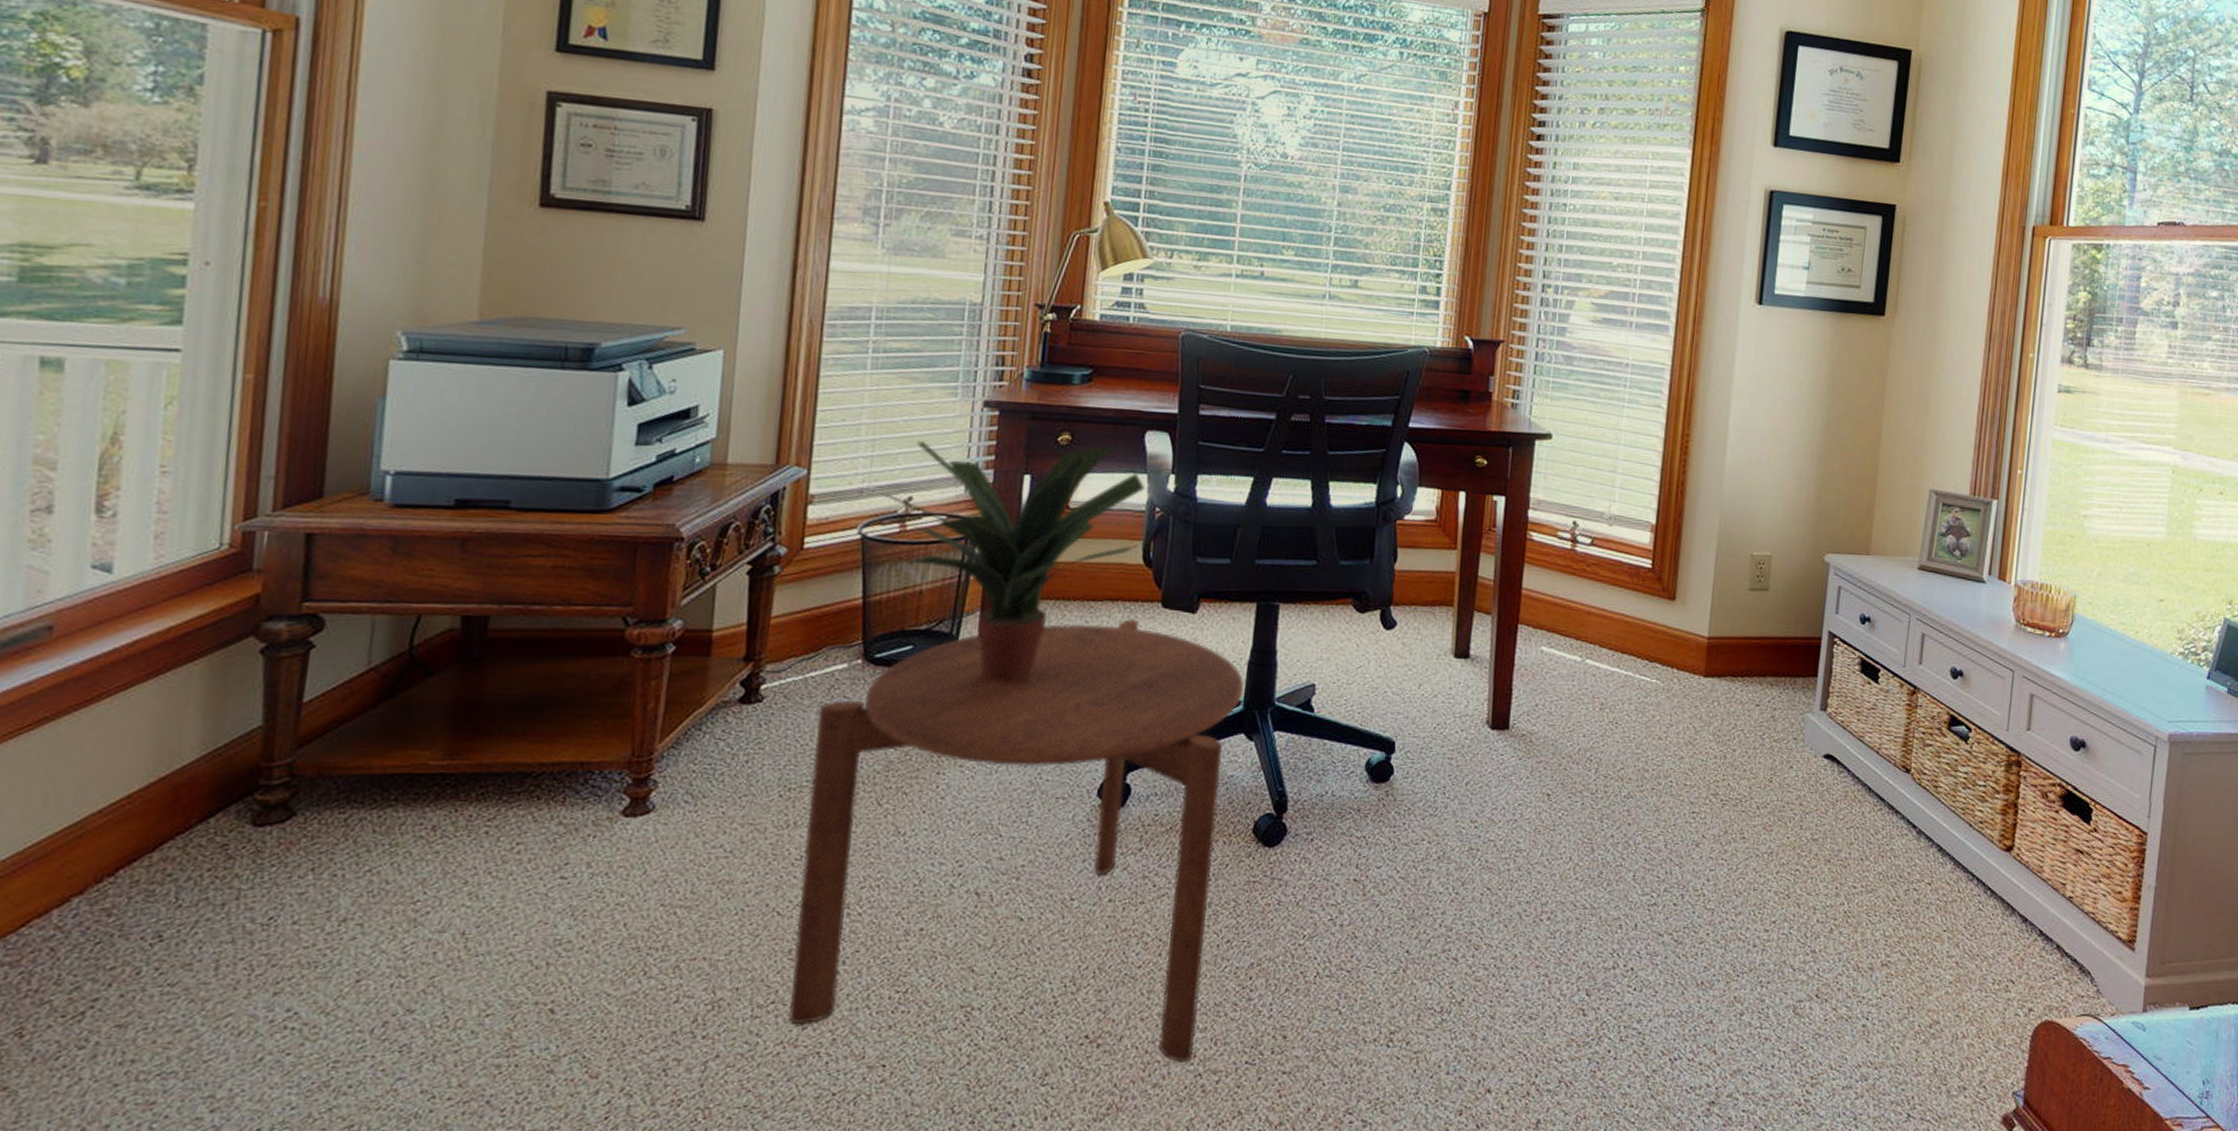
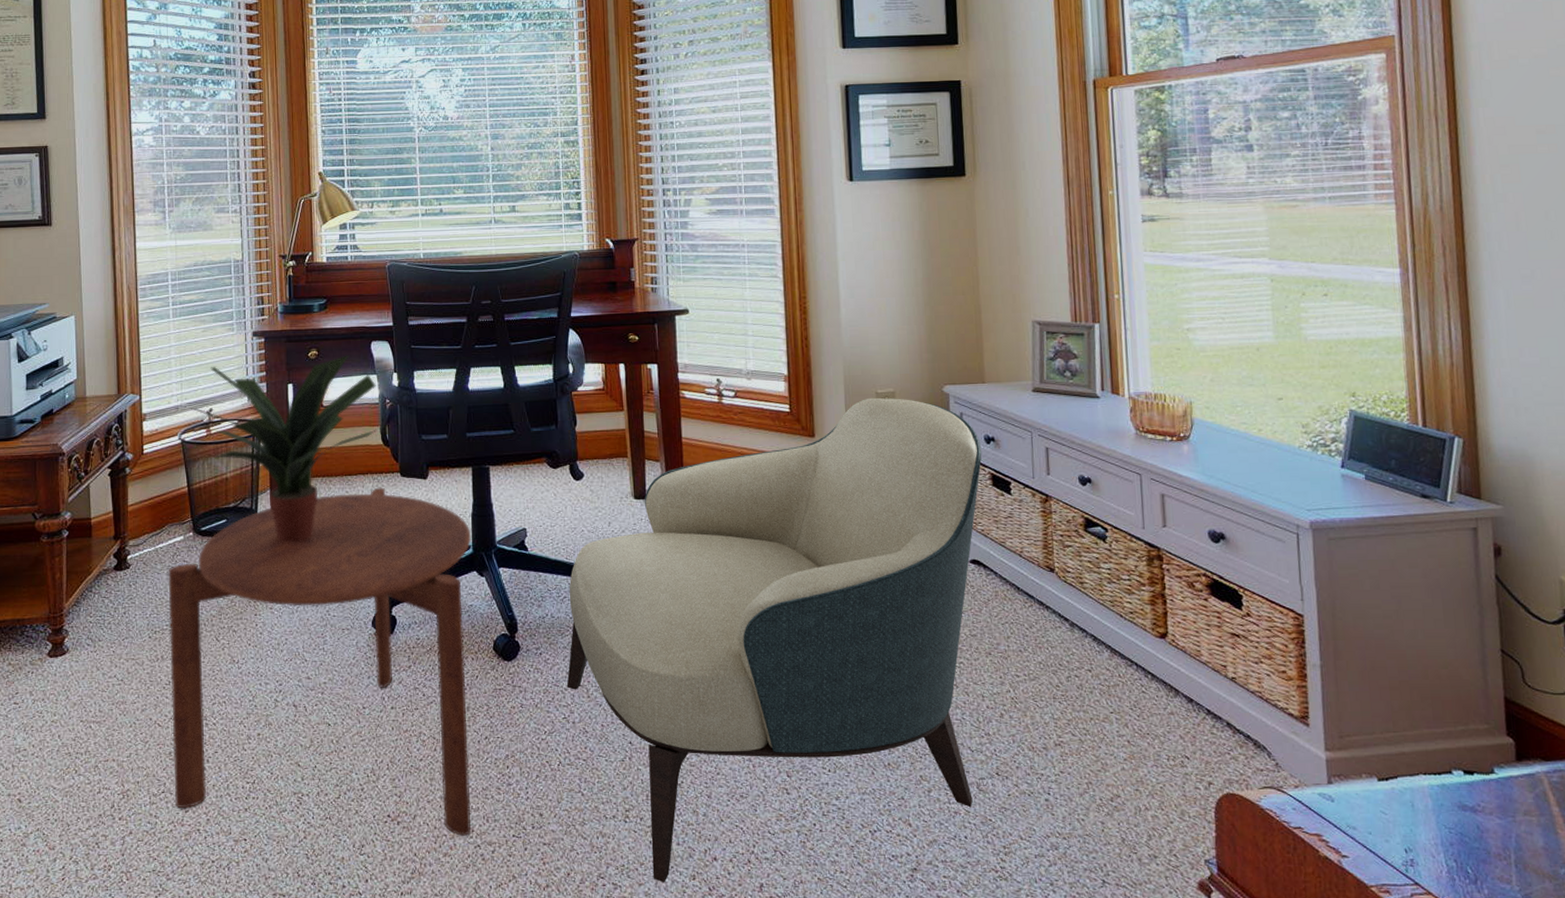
armchair: none [1338,560,1856,1120] -> present [566,397,982,883]

